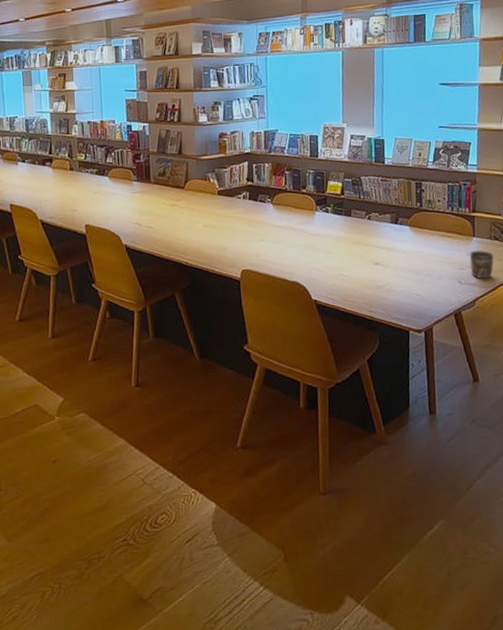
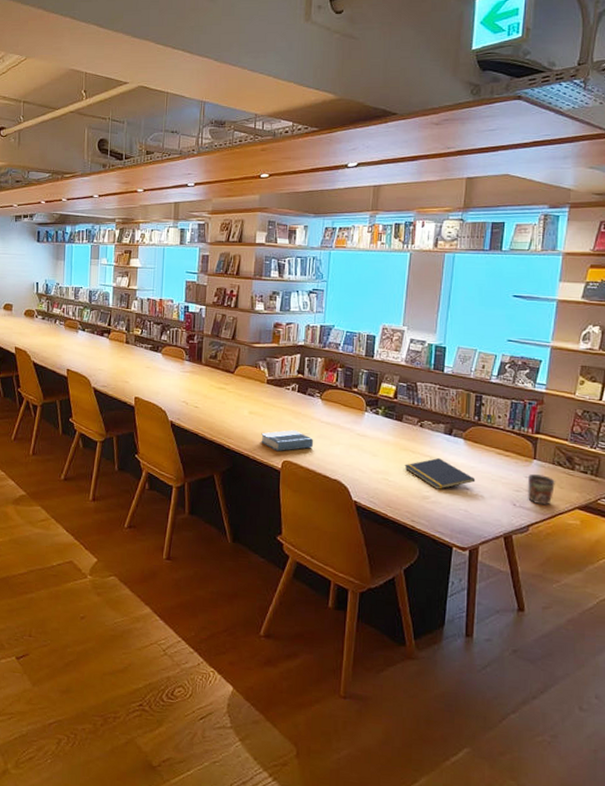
hardback book: none [217,238,270,262] -> present [261,430,314,452]
notepad: none [357,247,424,279] -> present [404,458,476,490]

